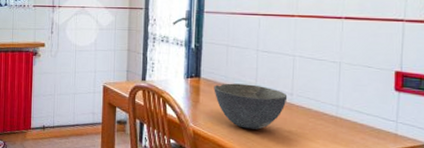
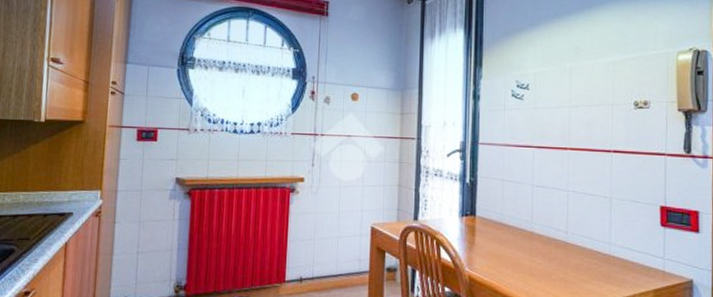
bowl: present [214,83,288,130] -> none [489,221,563,272]

